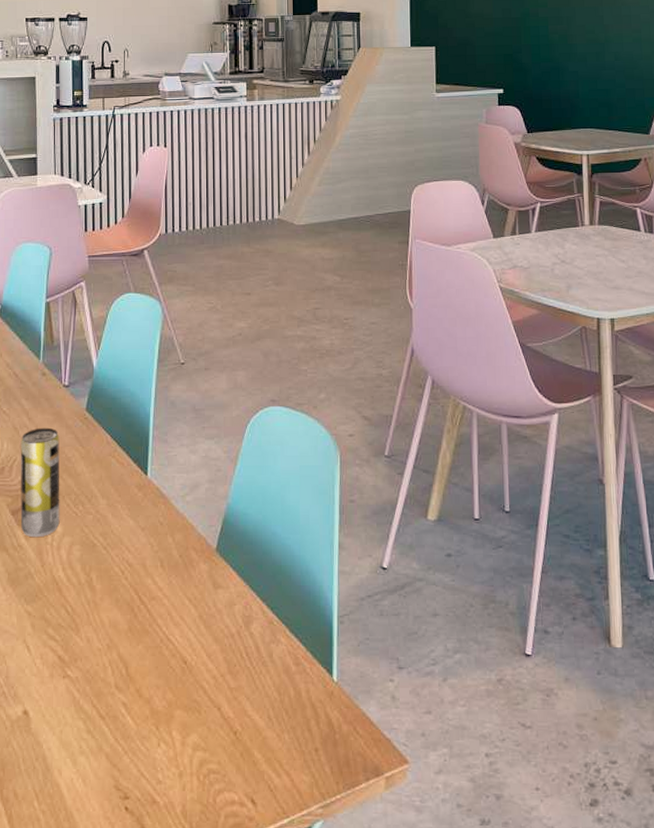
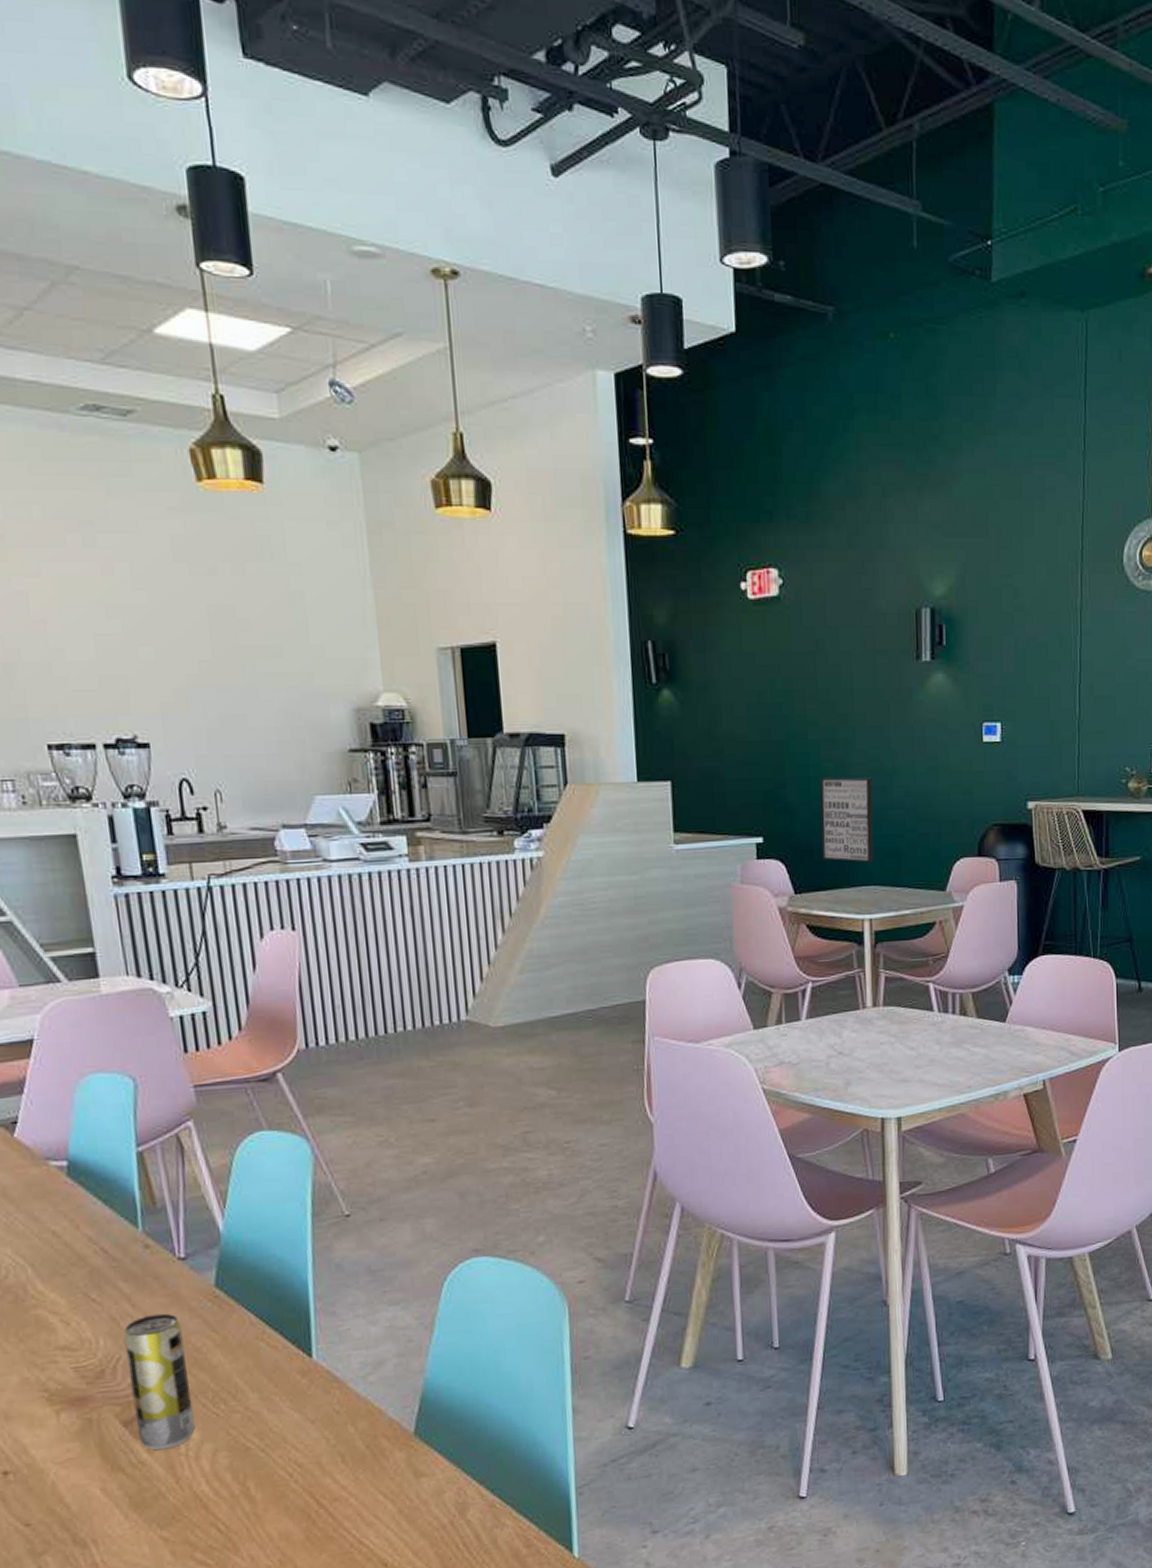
wall art: none [548,45,590,110] -> present [820,777,874,863]

